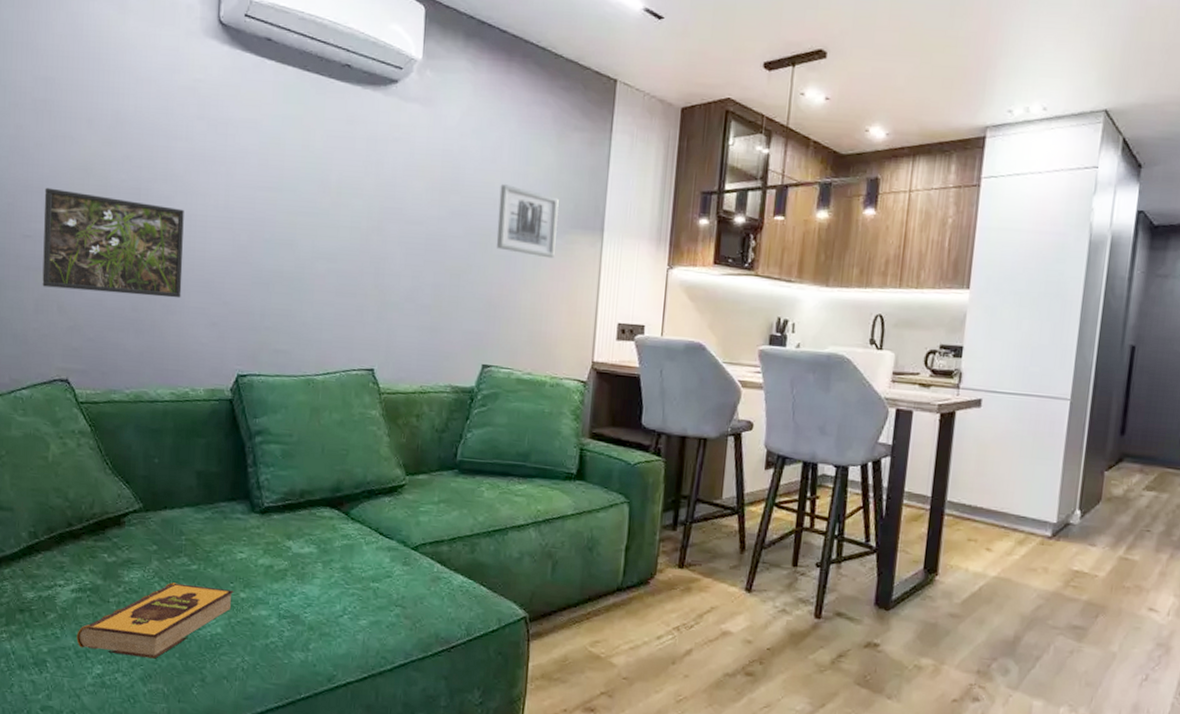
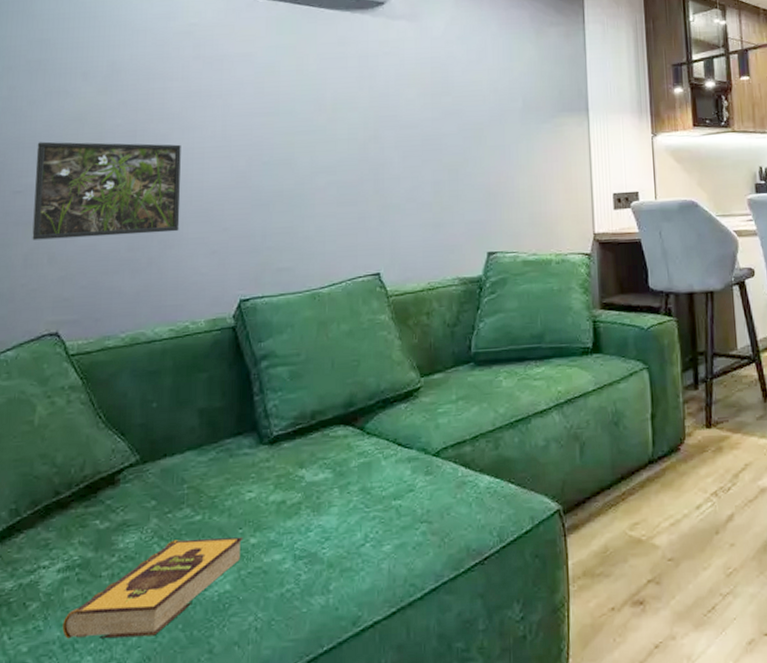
wall art: present [496,184,559,259] -> none [488,81,546,142]

